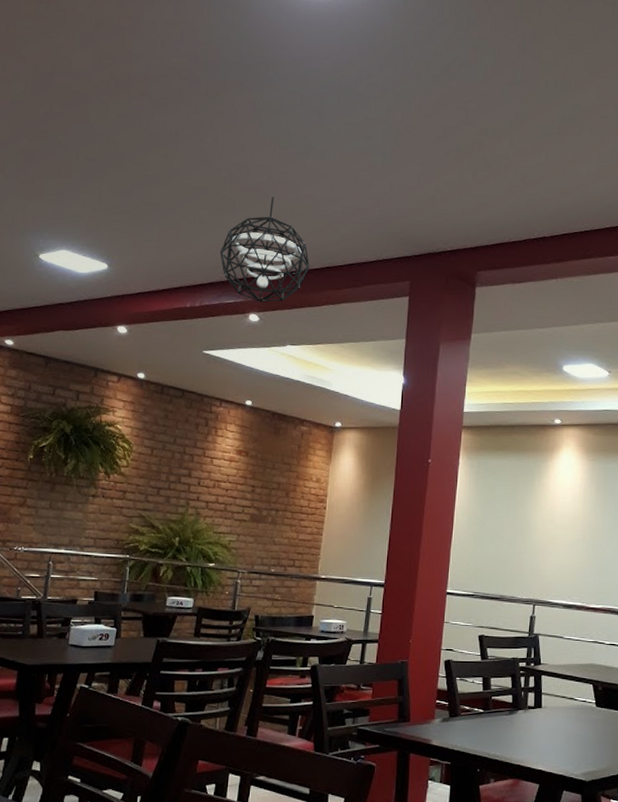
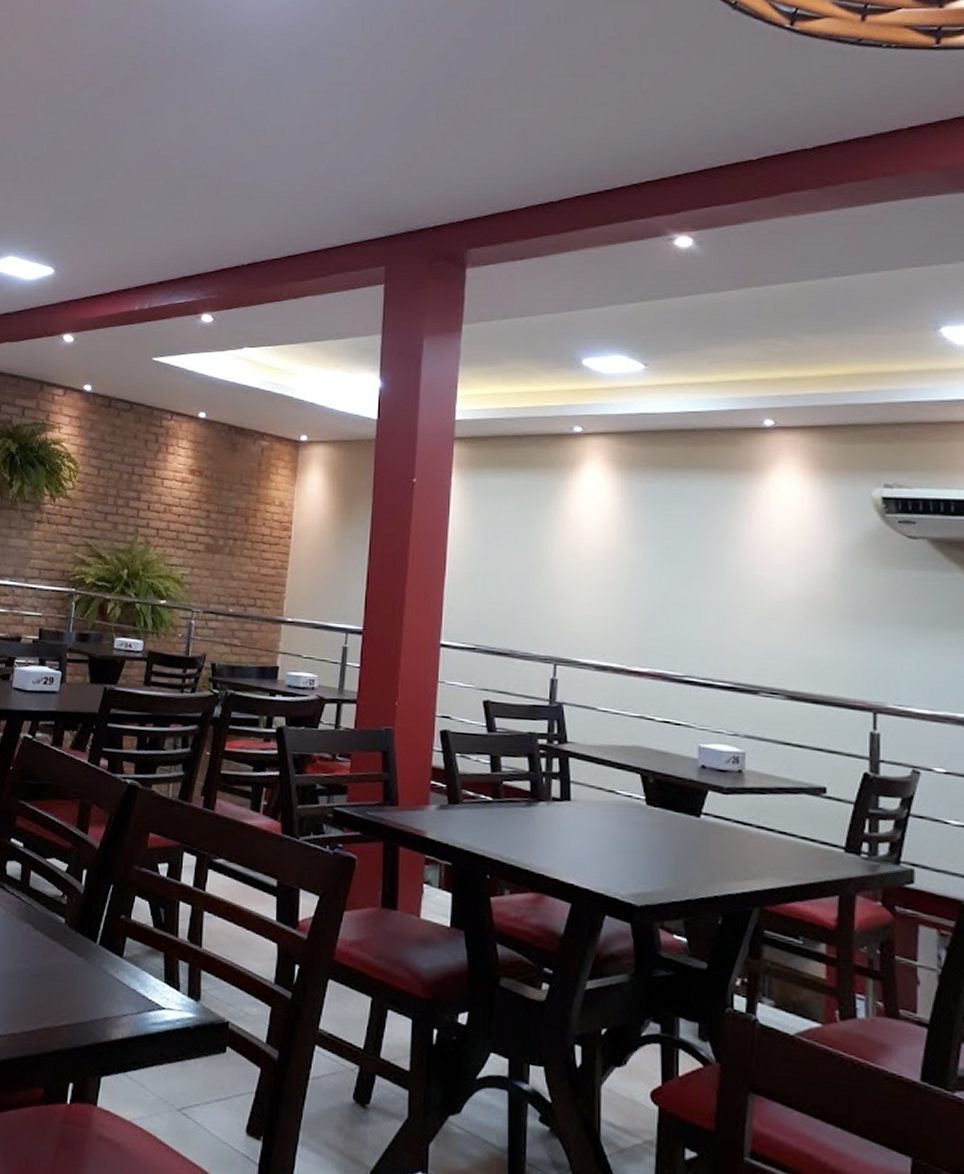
pendant light: present [219,197,309,302] -> none [169,182,268,300]

